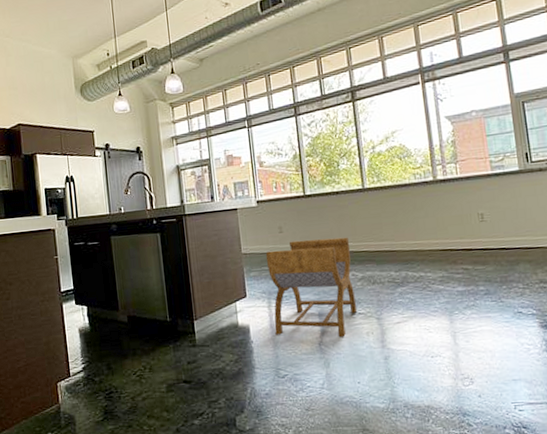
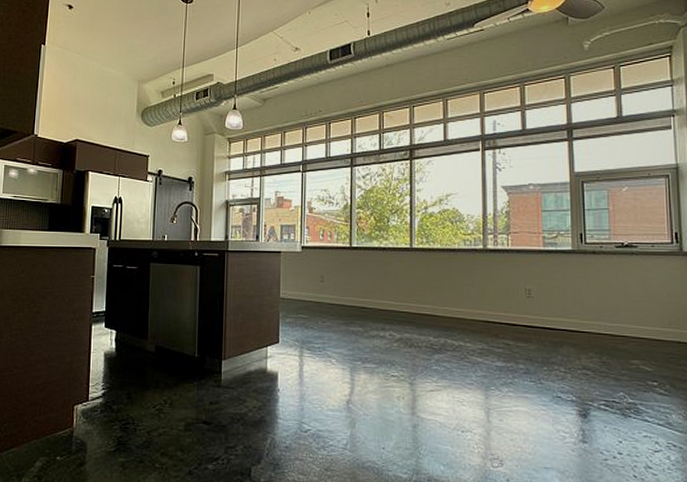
stool: present [265,237,358,338] -> none [303,292,391,398]

